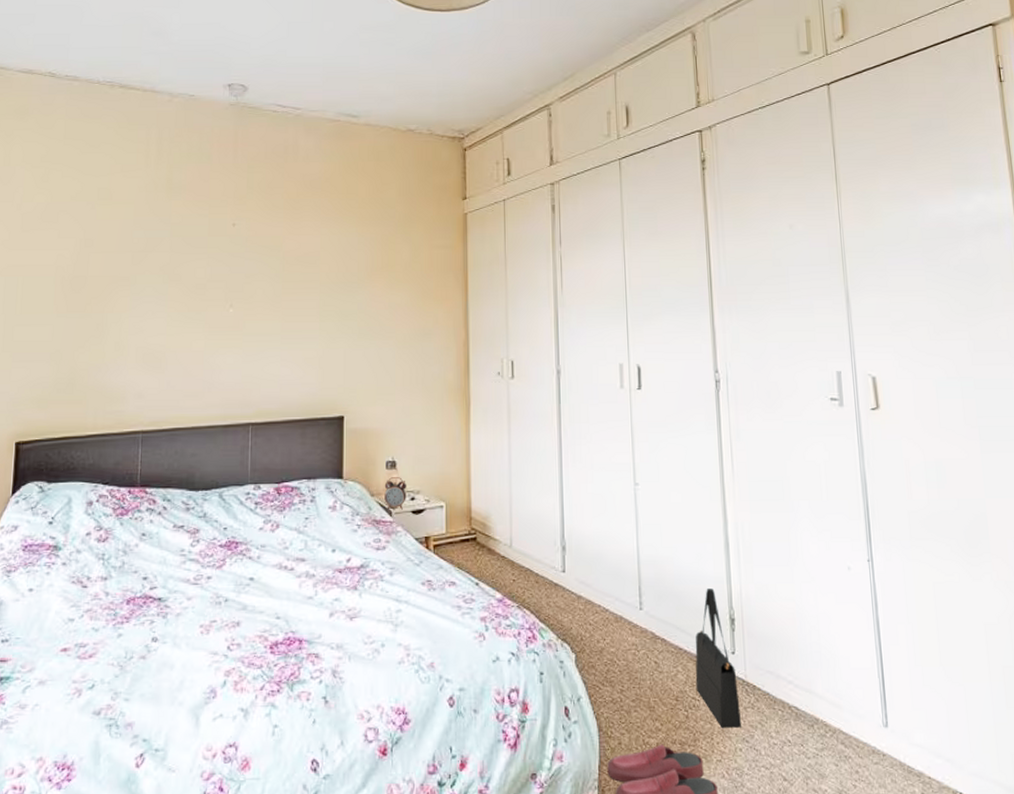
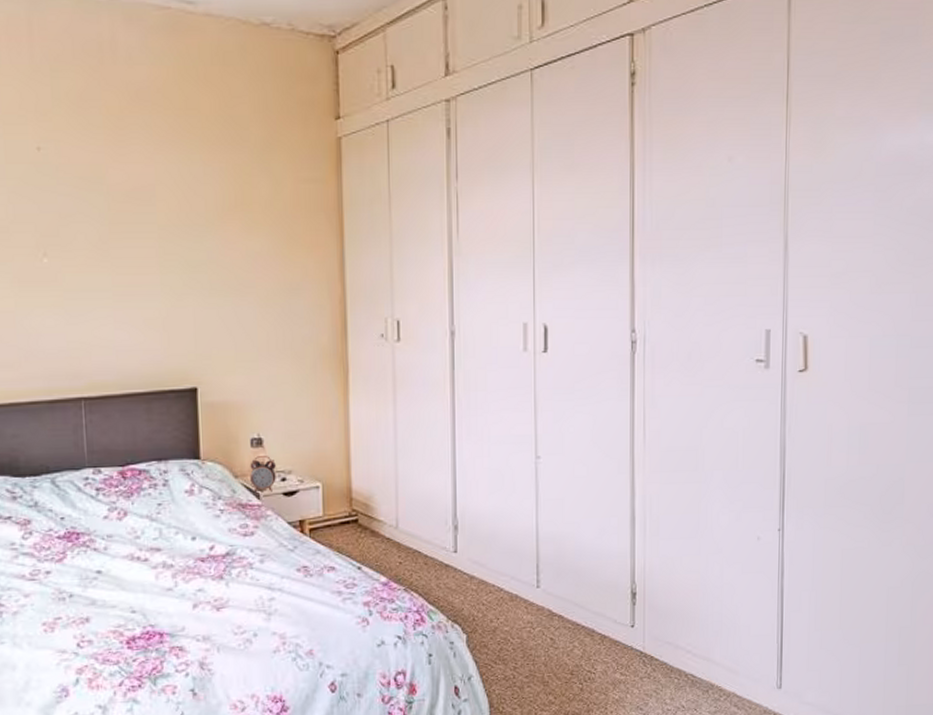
tote bag: present [695,589,741,728] -> none [592,564,636,698]

